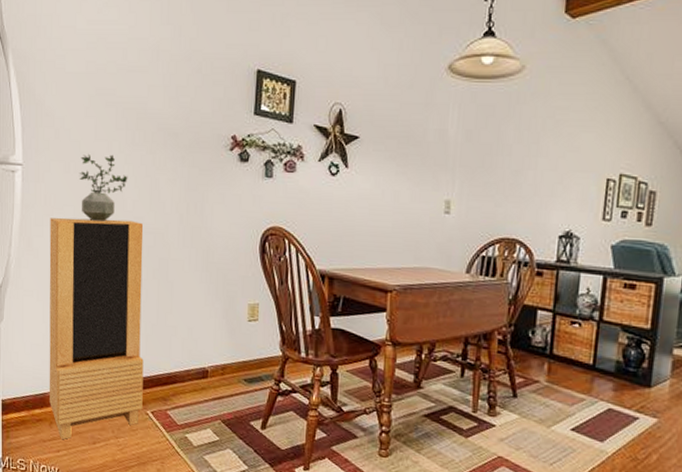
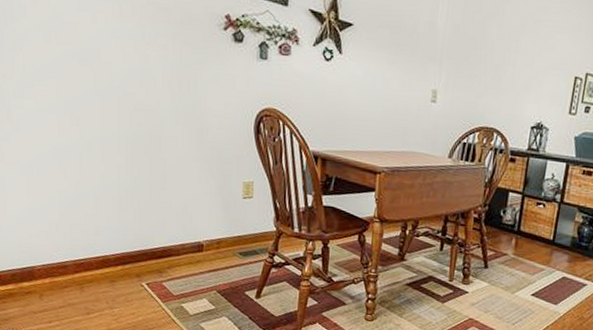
storage cabinet: present [49,217,144,440] -> none [30,90,137,312]
potted plant: present [79,153,128,221] -> none [61,24,116,96]

